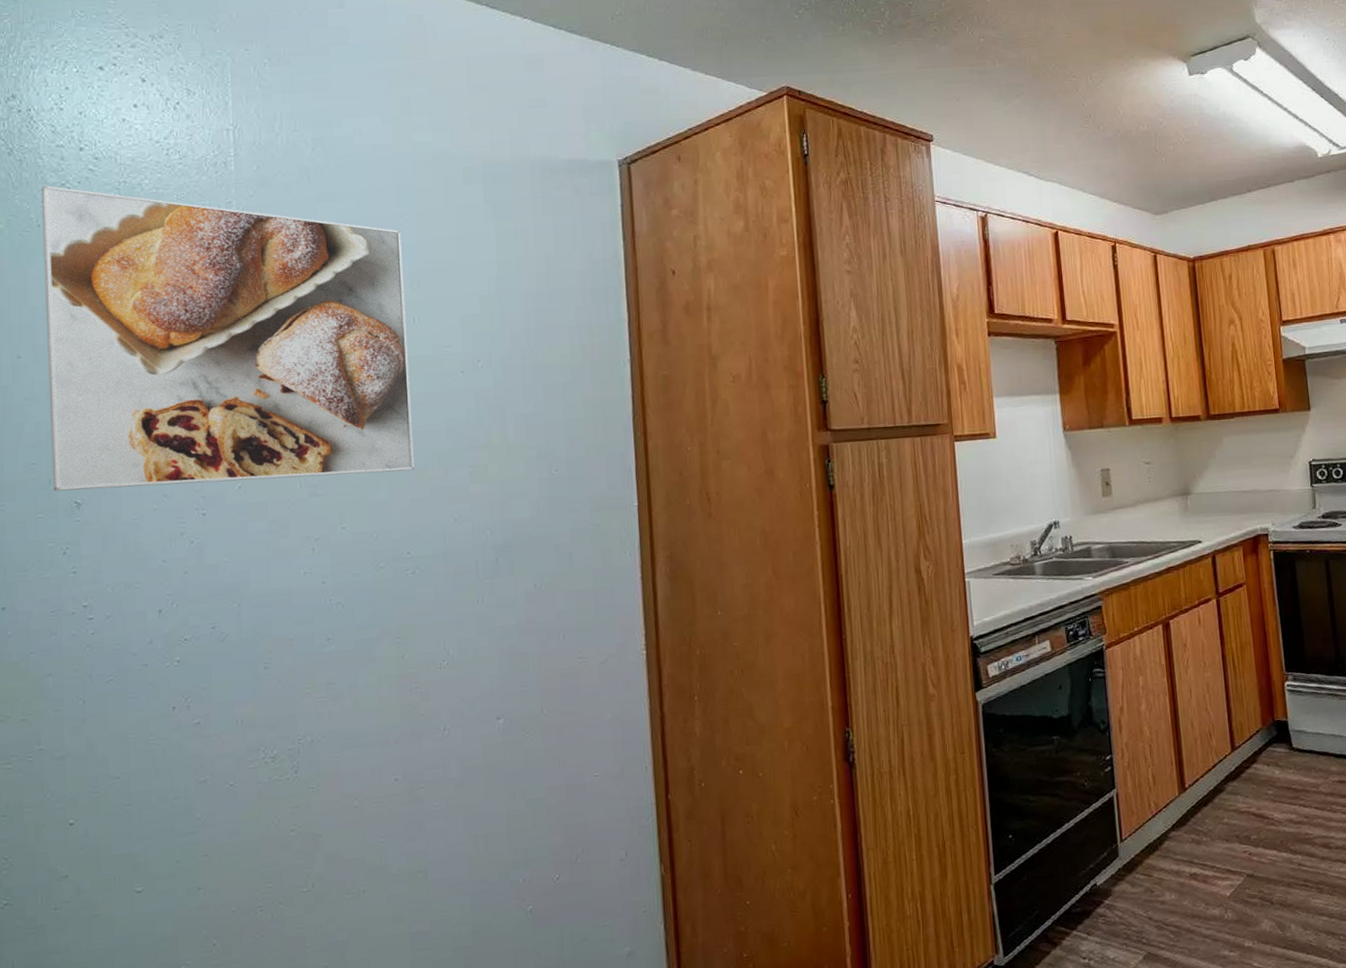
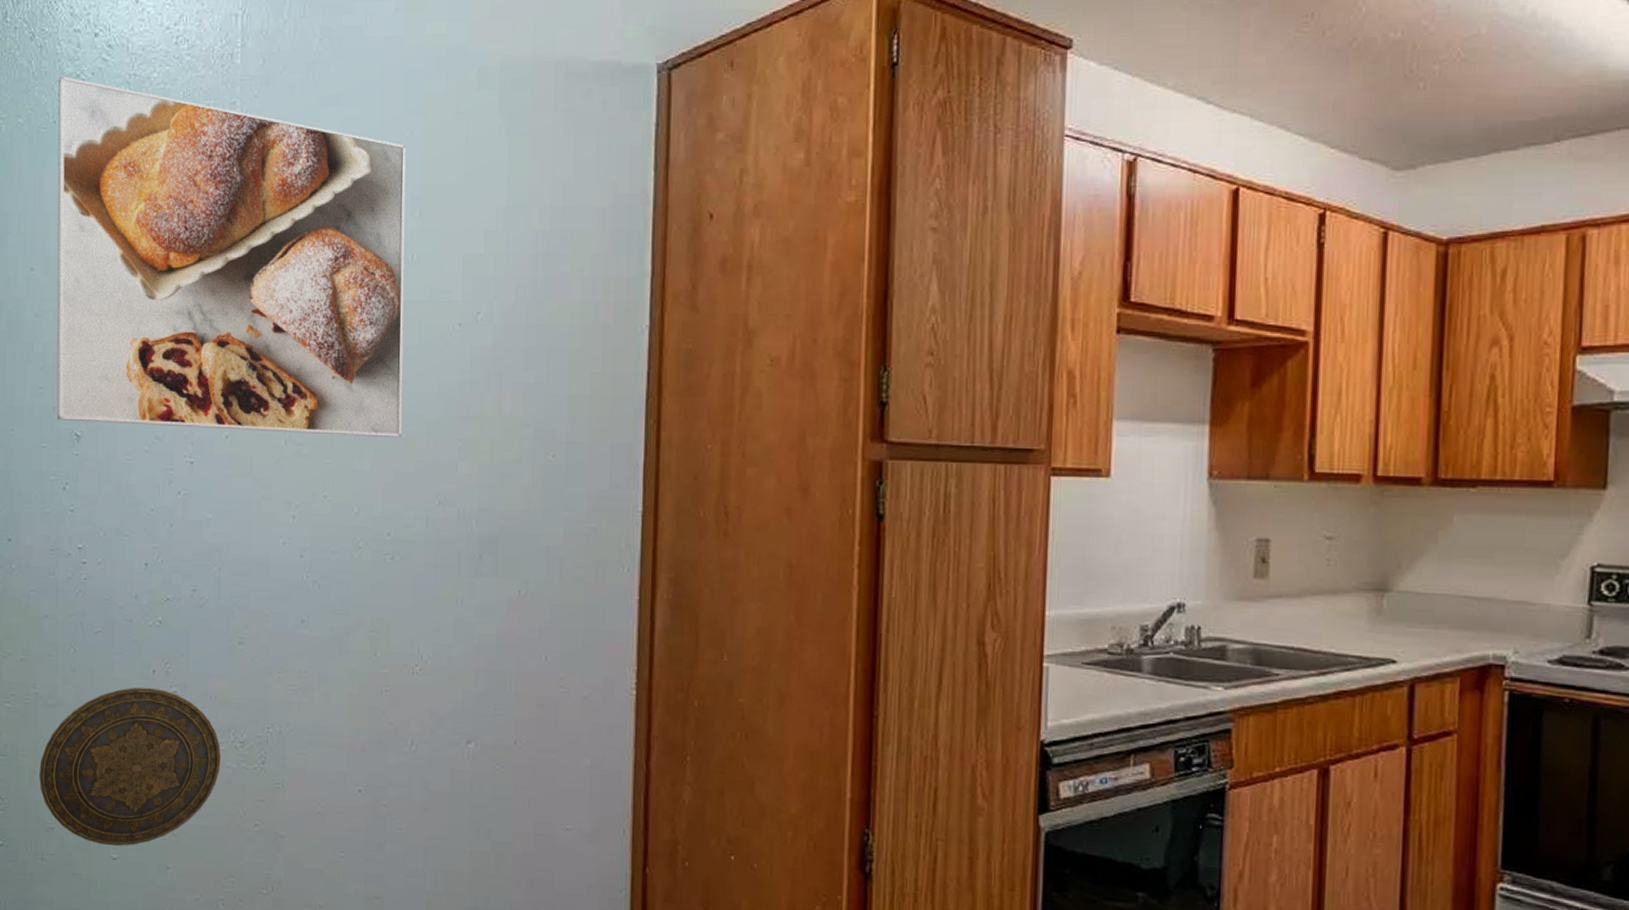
decorative plate: none [48,723,251,882] -> present [39,687,221,846]

